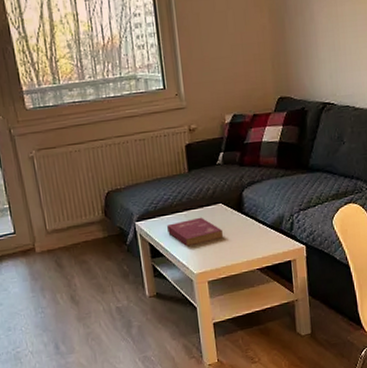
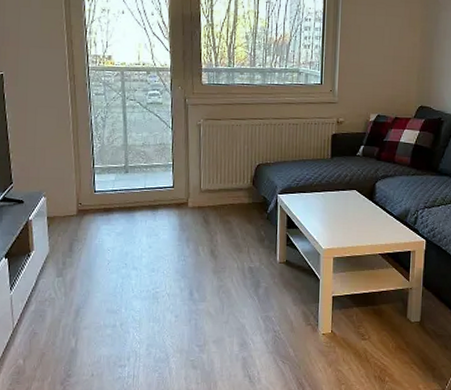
book: present [167,217,224,247] -> none [305,199,354,224]

